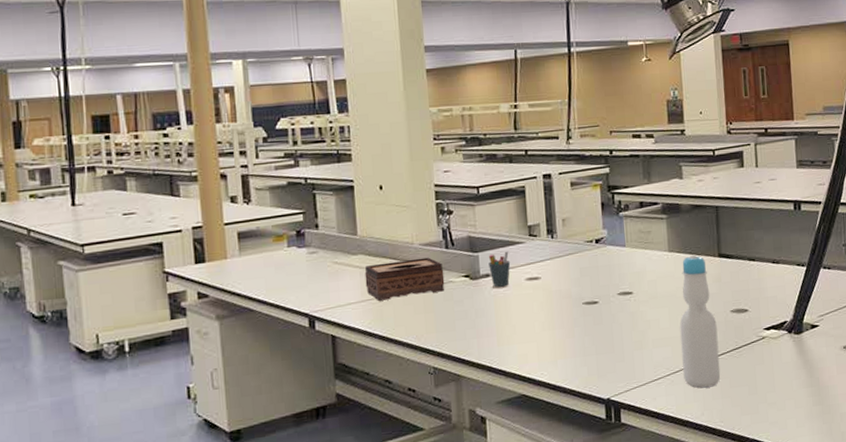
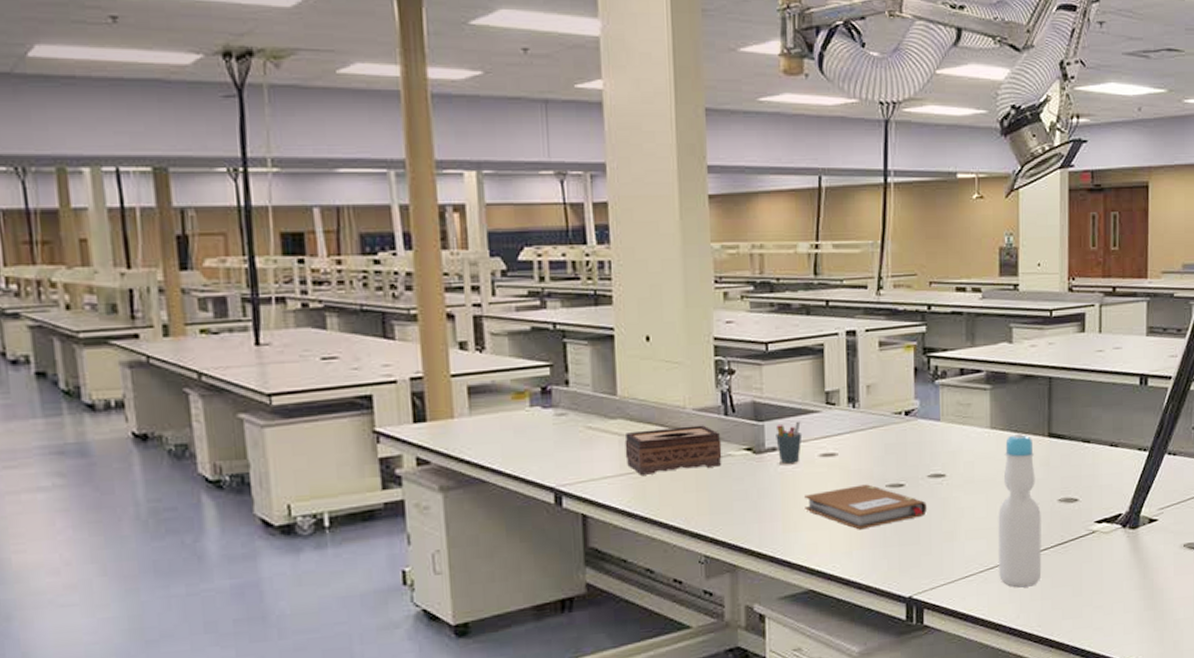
notebook: none [515,302,619,342] -> present [804,484,927,530]

